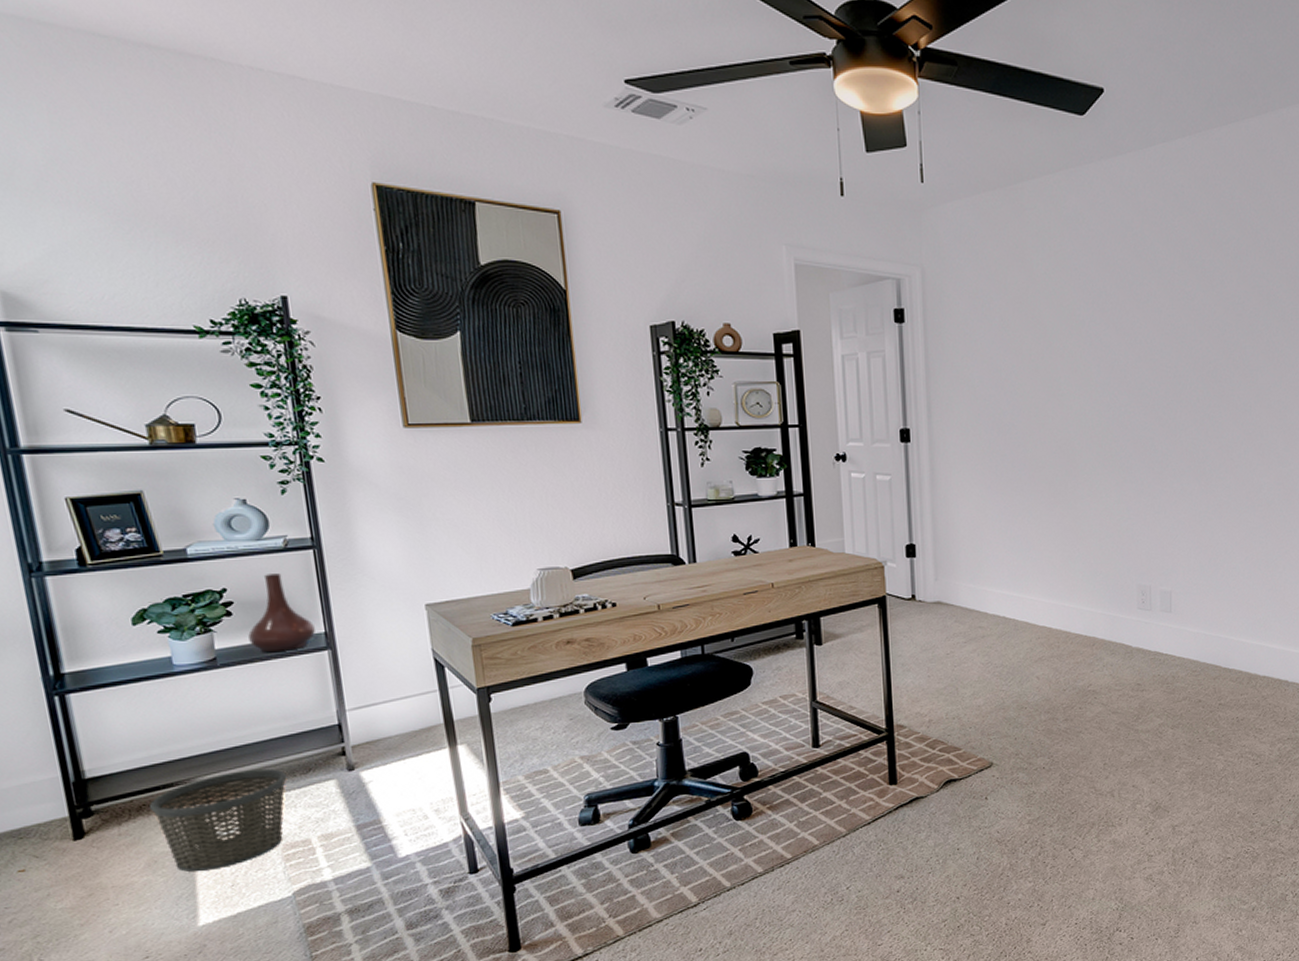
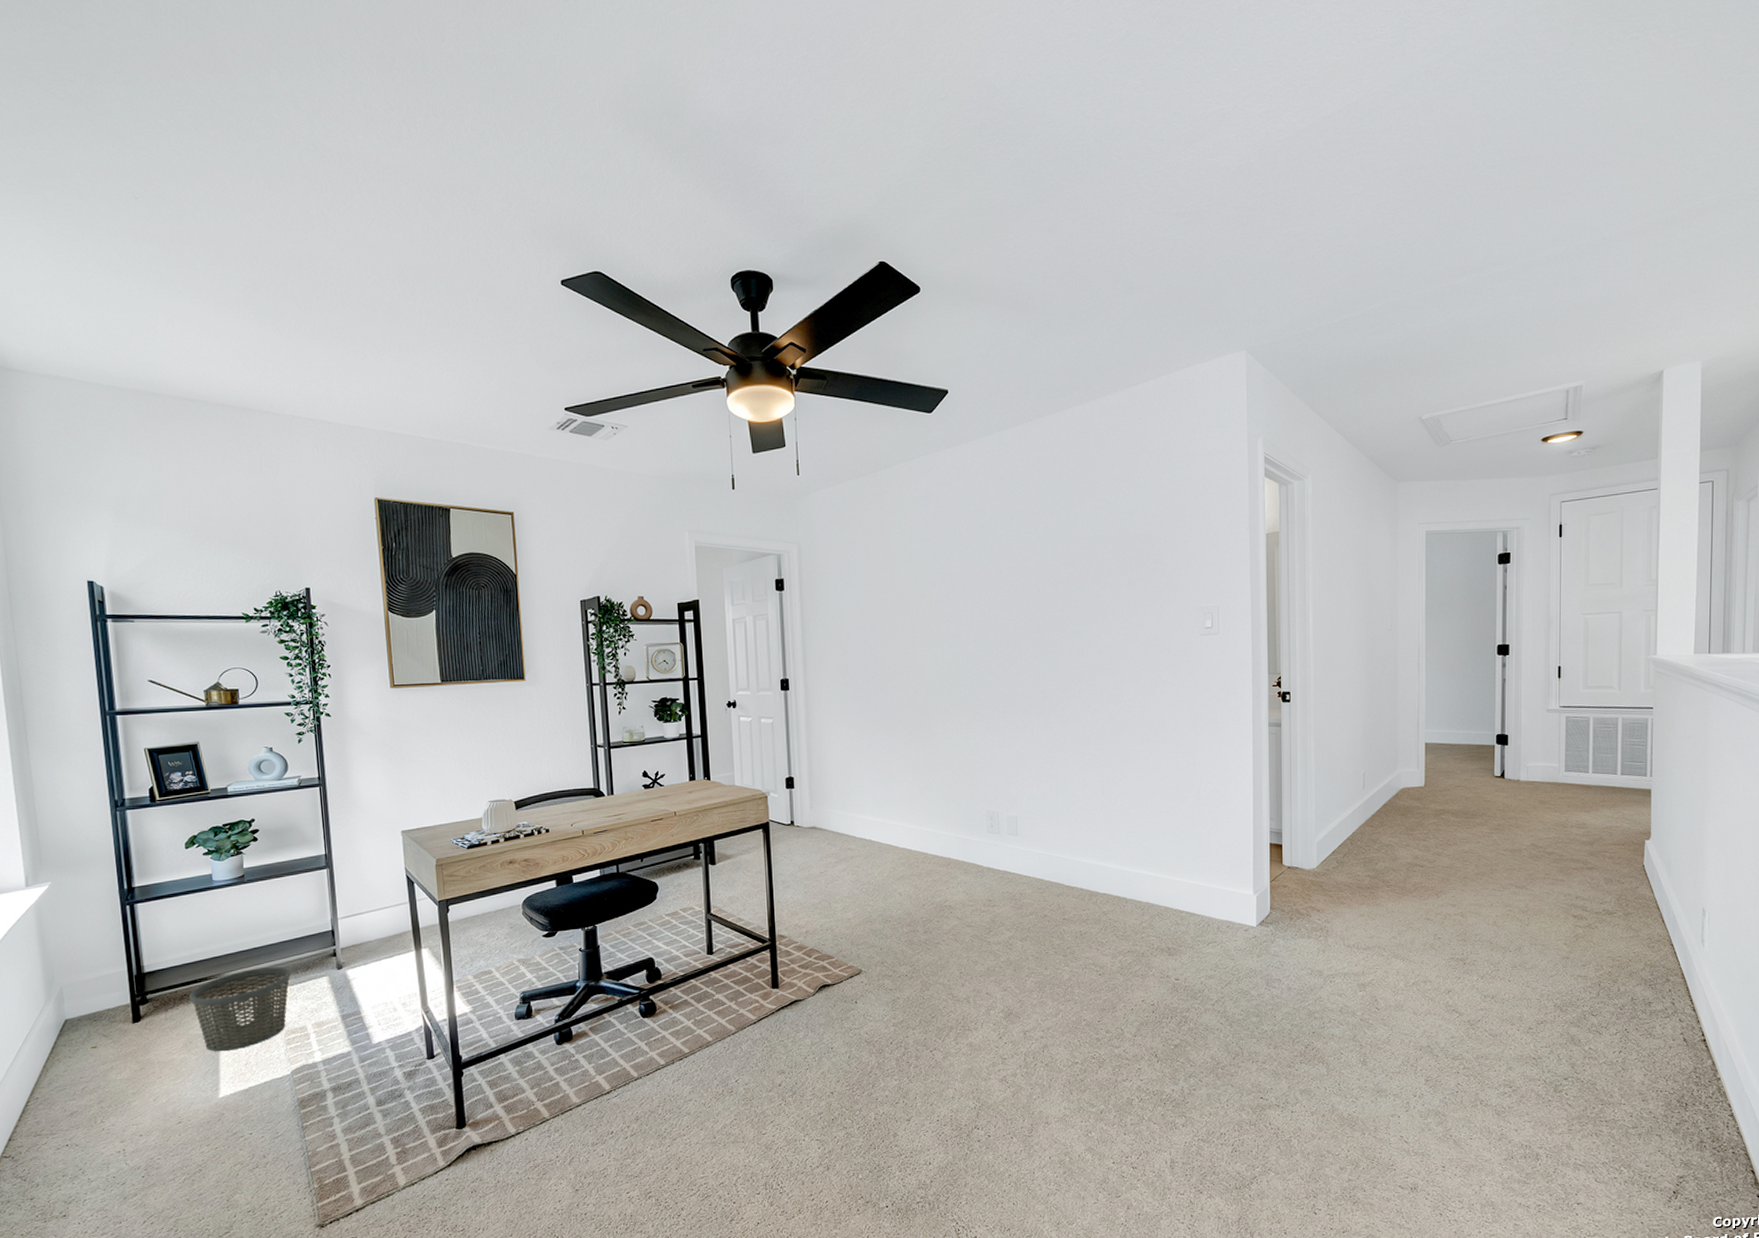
decorative vase: present [248,573,316,653] -> none [268,806,319,871]

